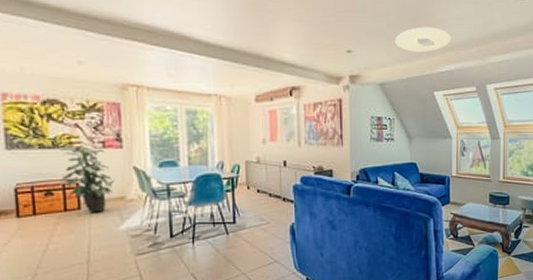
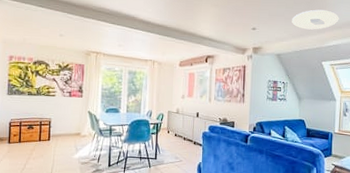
indoor plant: present [60,143,115,213] -> none [40,92,75,144]

